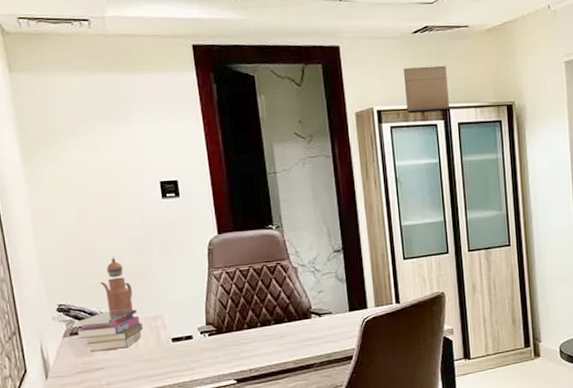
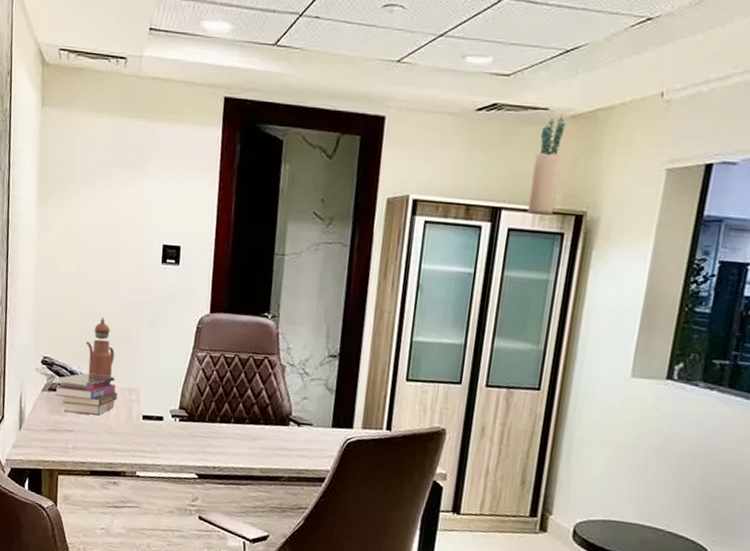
decorative box: present [404,65,450,114] -> none [449,152,509,213]
vase: none [467,29,490,109] -> present [527,114,566,215]

